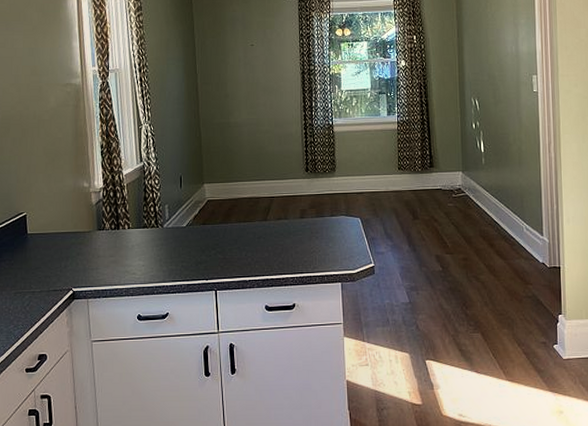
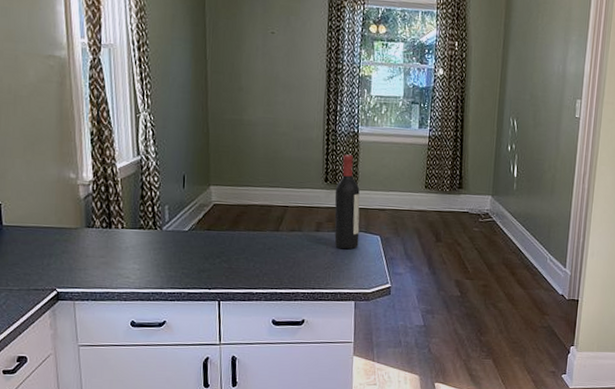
wine bottle: none [315,145,341,233] -> present [334,154,360,250]

